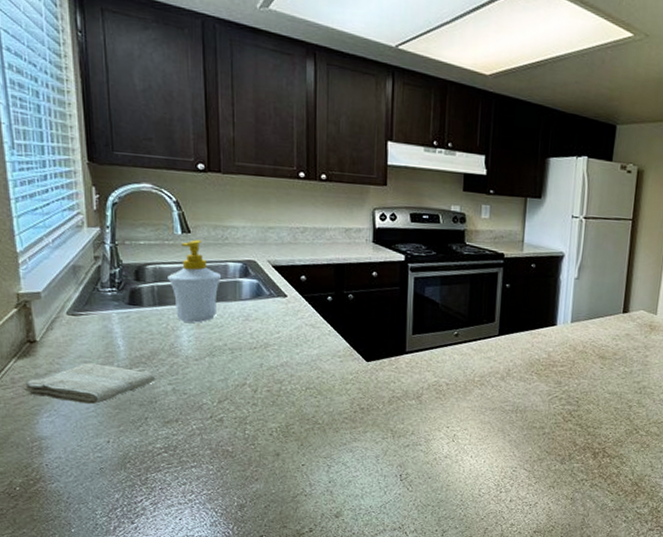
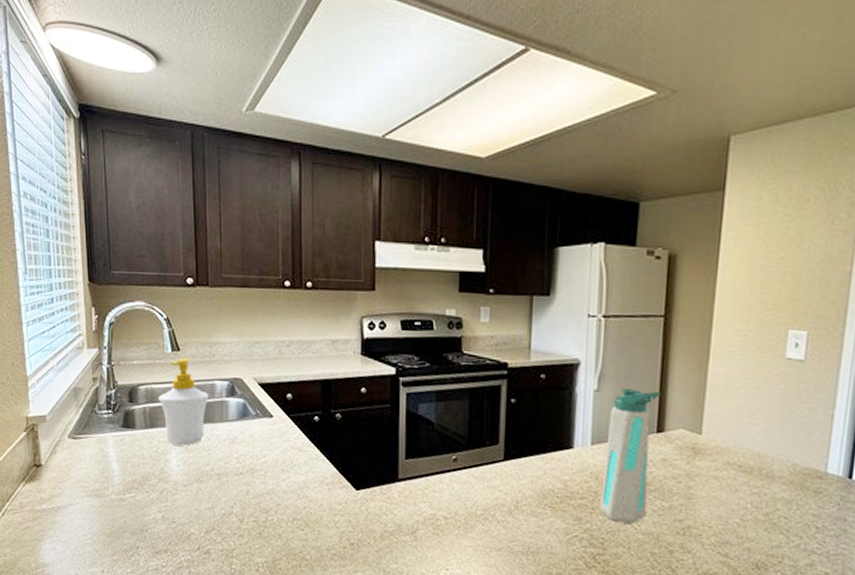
washcloth: present [22,363,156,405] -> none [29,487,147,532]
water bottle: none [576,277,626,385] -> present [600,389,660,523]

